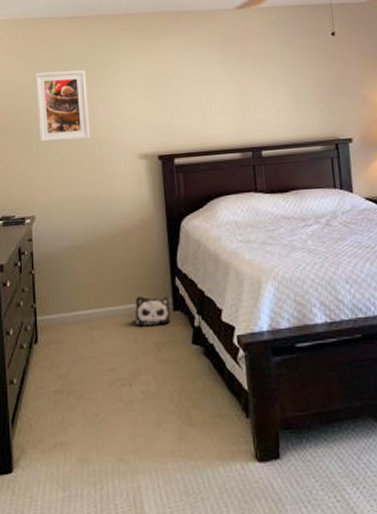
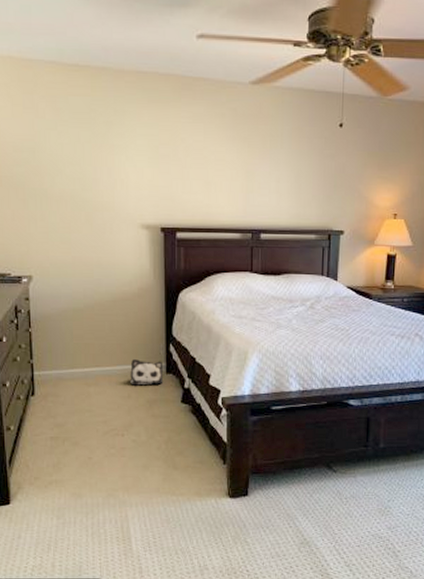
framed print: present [34,70,91,142] -> none [32,123,93,203]

